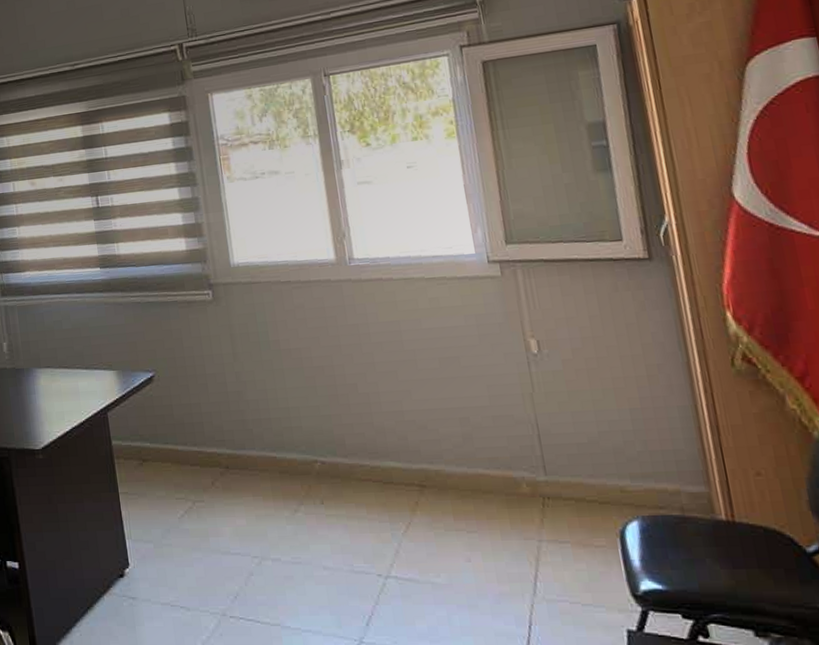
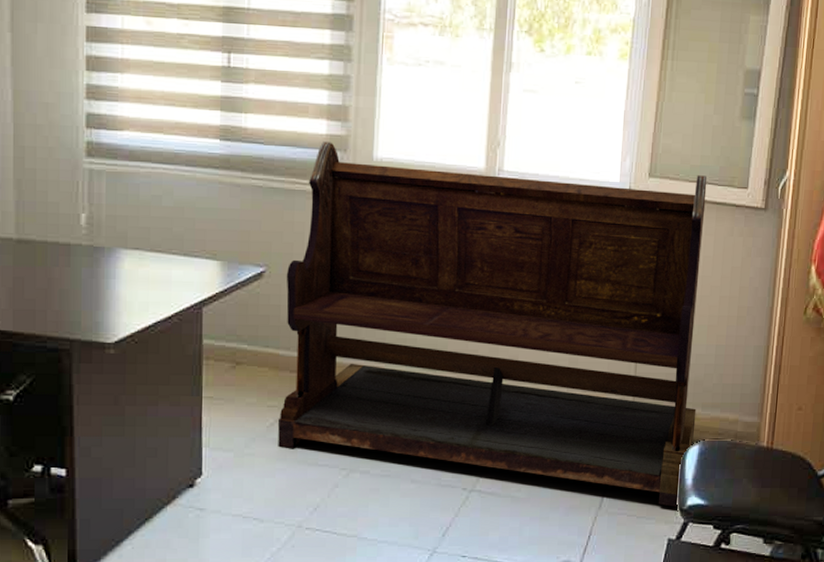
bench: none [172,234,633,594] -> present [277,141,708,508]

